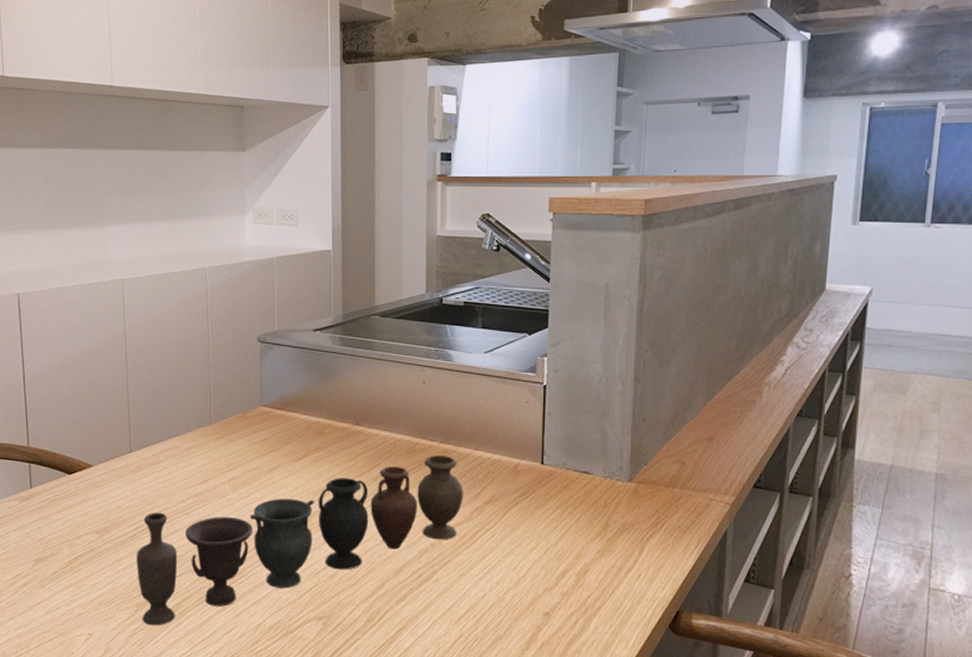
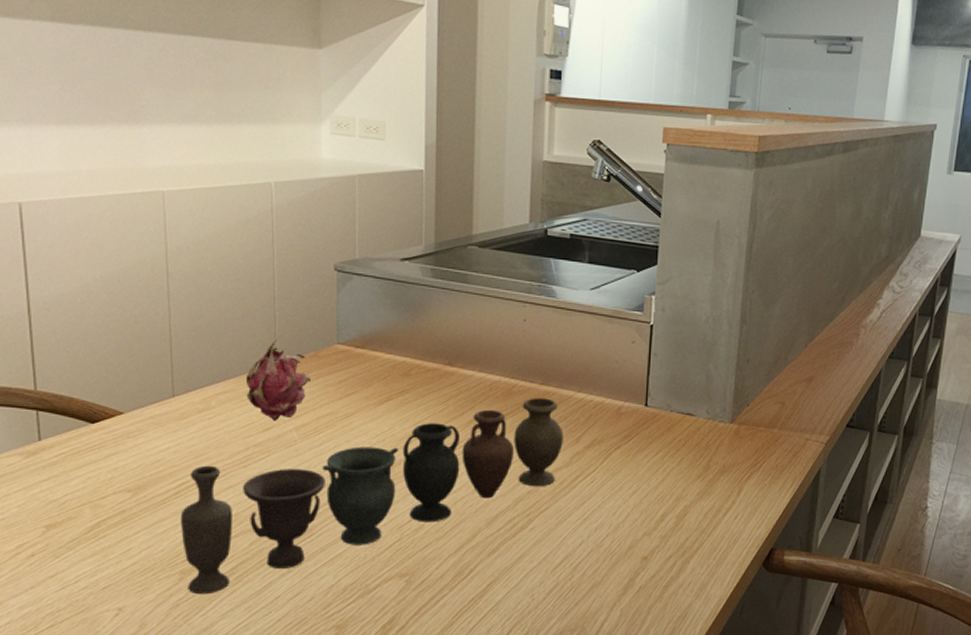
fruit: none [186,403,239,475] -> present [245,340,310,421]

